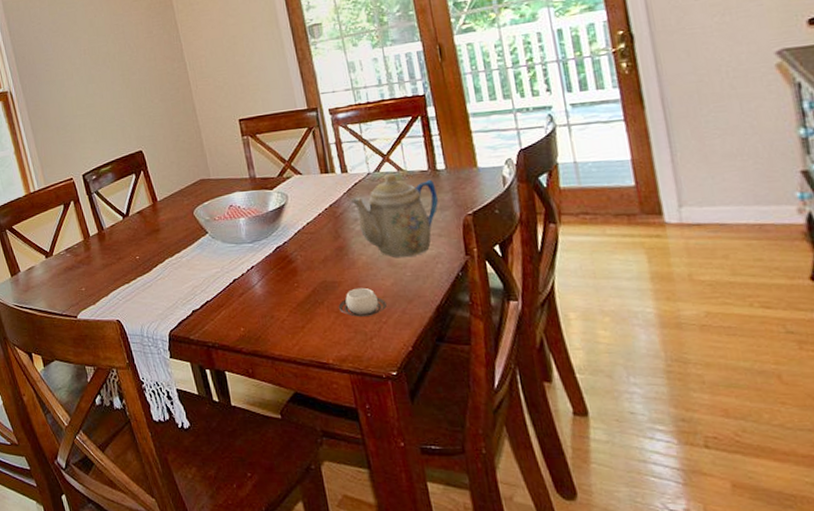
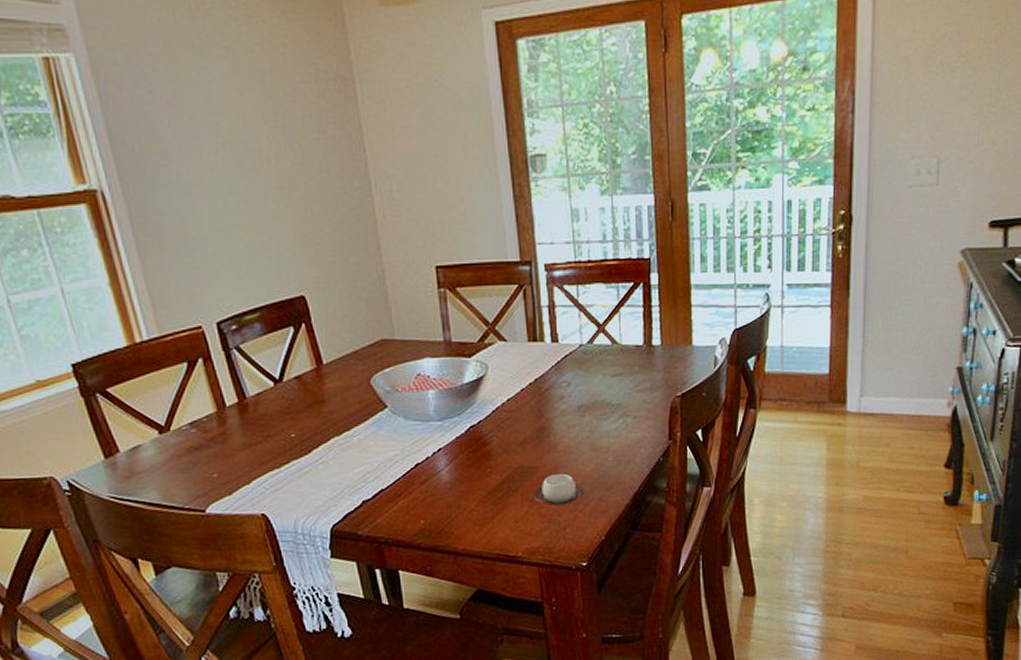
teapot: present [350,173,439,257] -> none [558,347,650,441]

